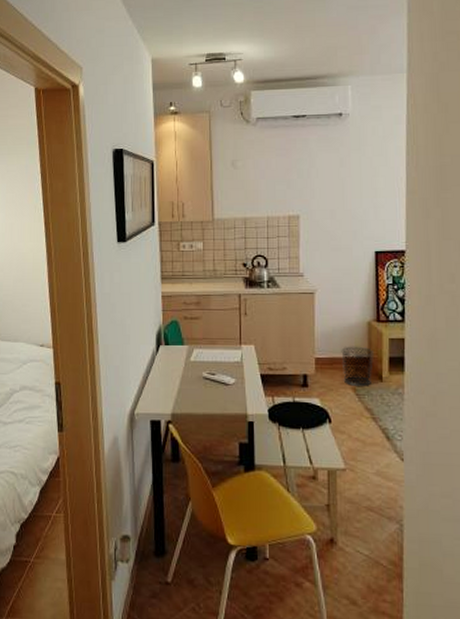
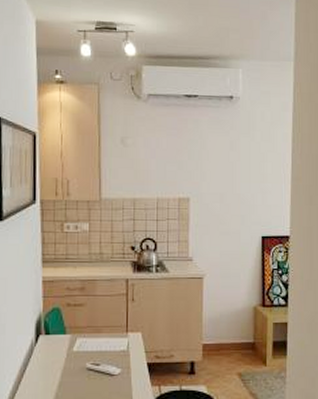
waste bin: present [341,346,374,386] -> none [228,331,258,371]

